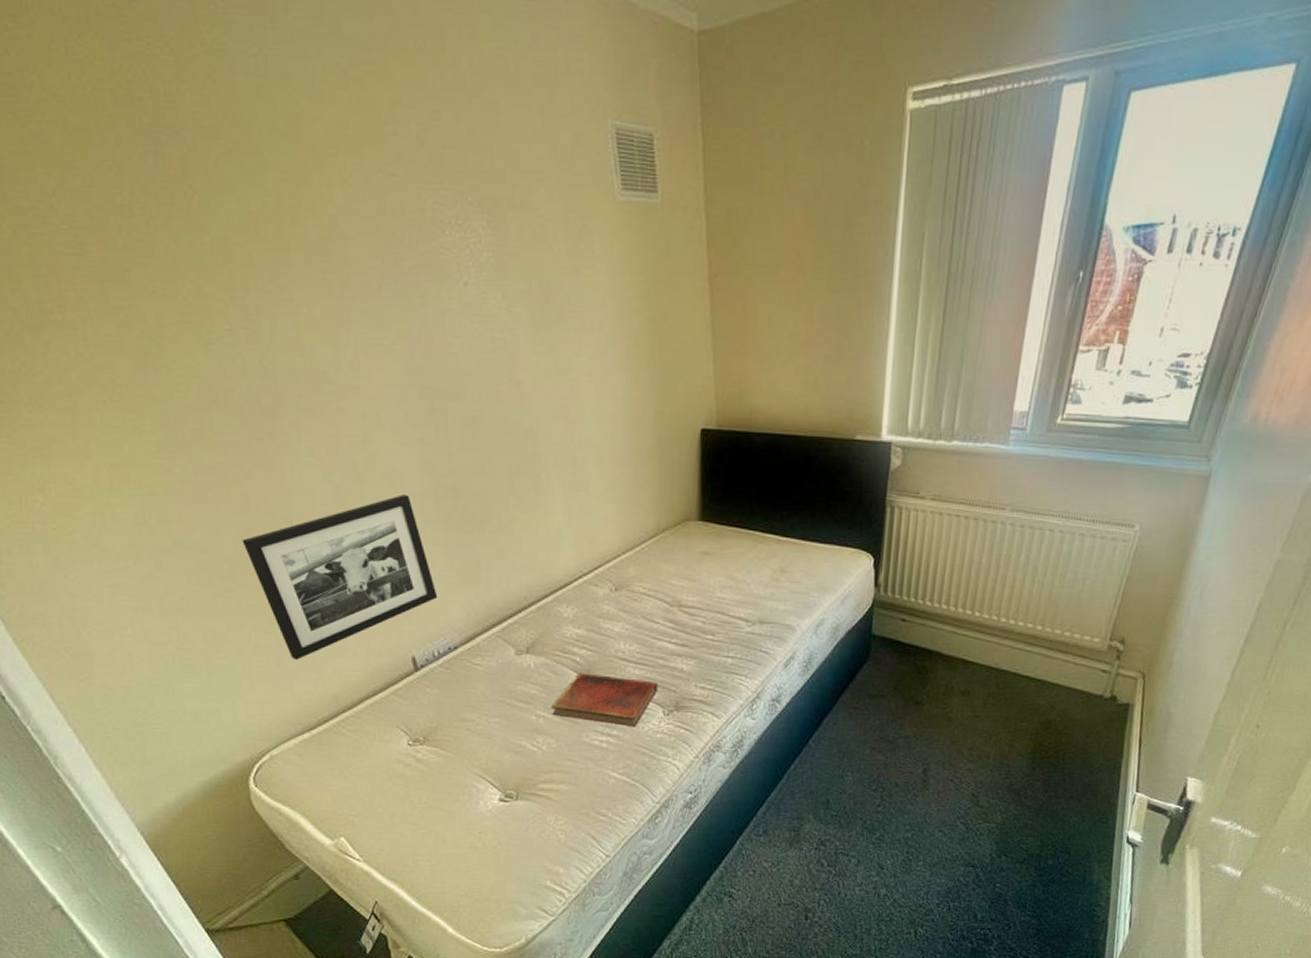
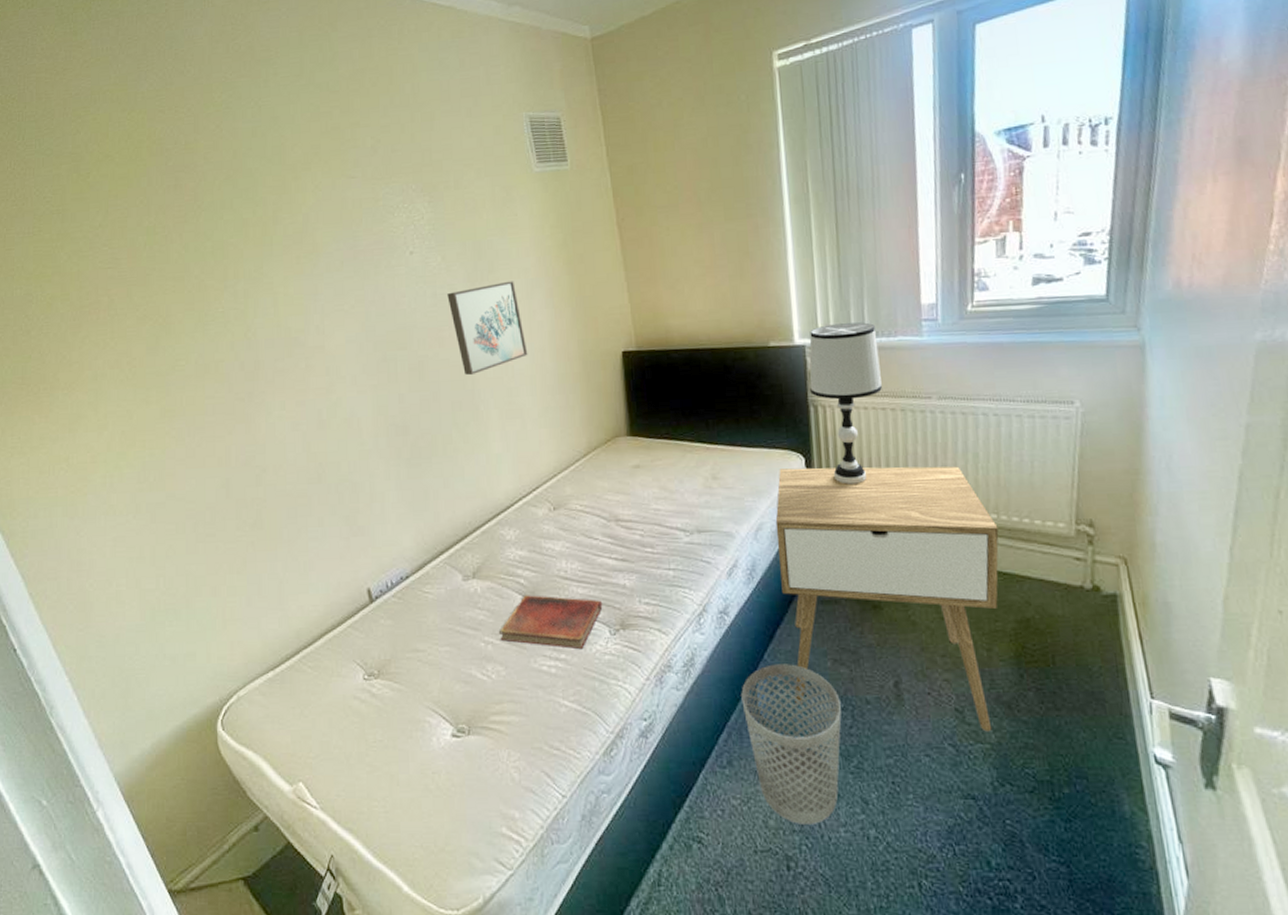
picture frame: present [242,494,438,660] -> none [223,436,390,598]
wall art: none [508,333,598,439] -> present [447,281,528,376]
wastebasket: none [783,749,873,884] -> present [741,664,842,824]
nightstand: none [832,567,1041,814] -> present [775,466,999,732]
table lamp: none [889,422,964,588] -> present [809,322,882,485]

